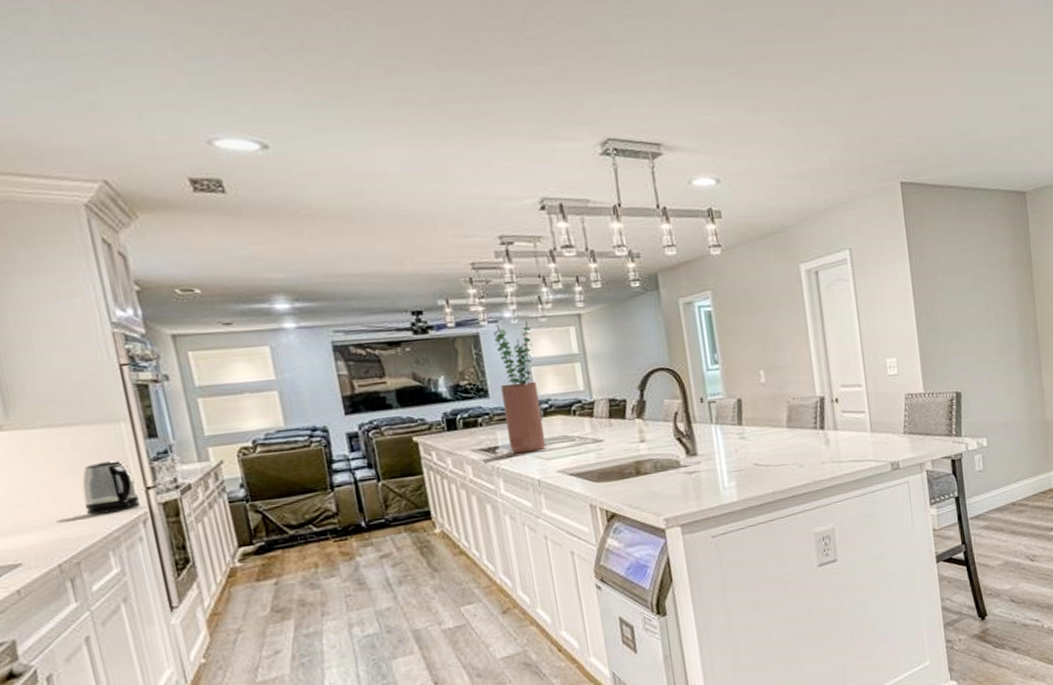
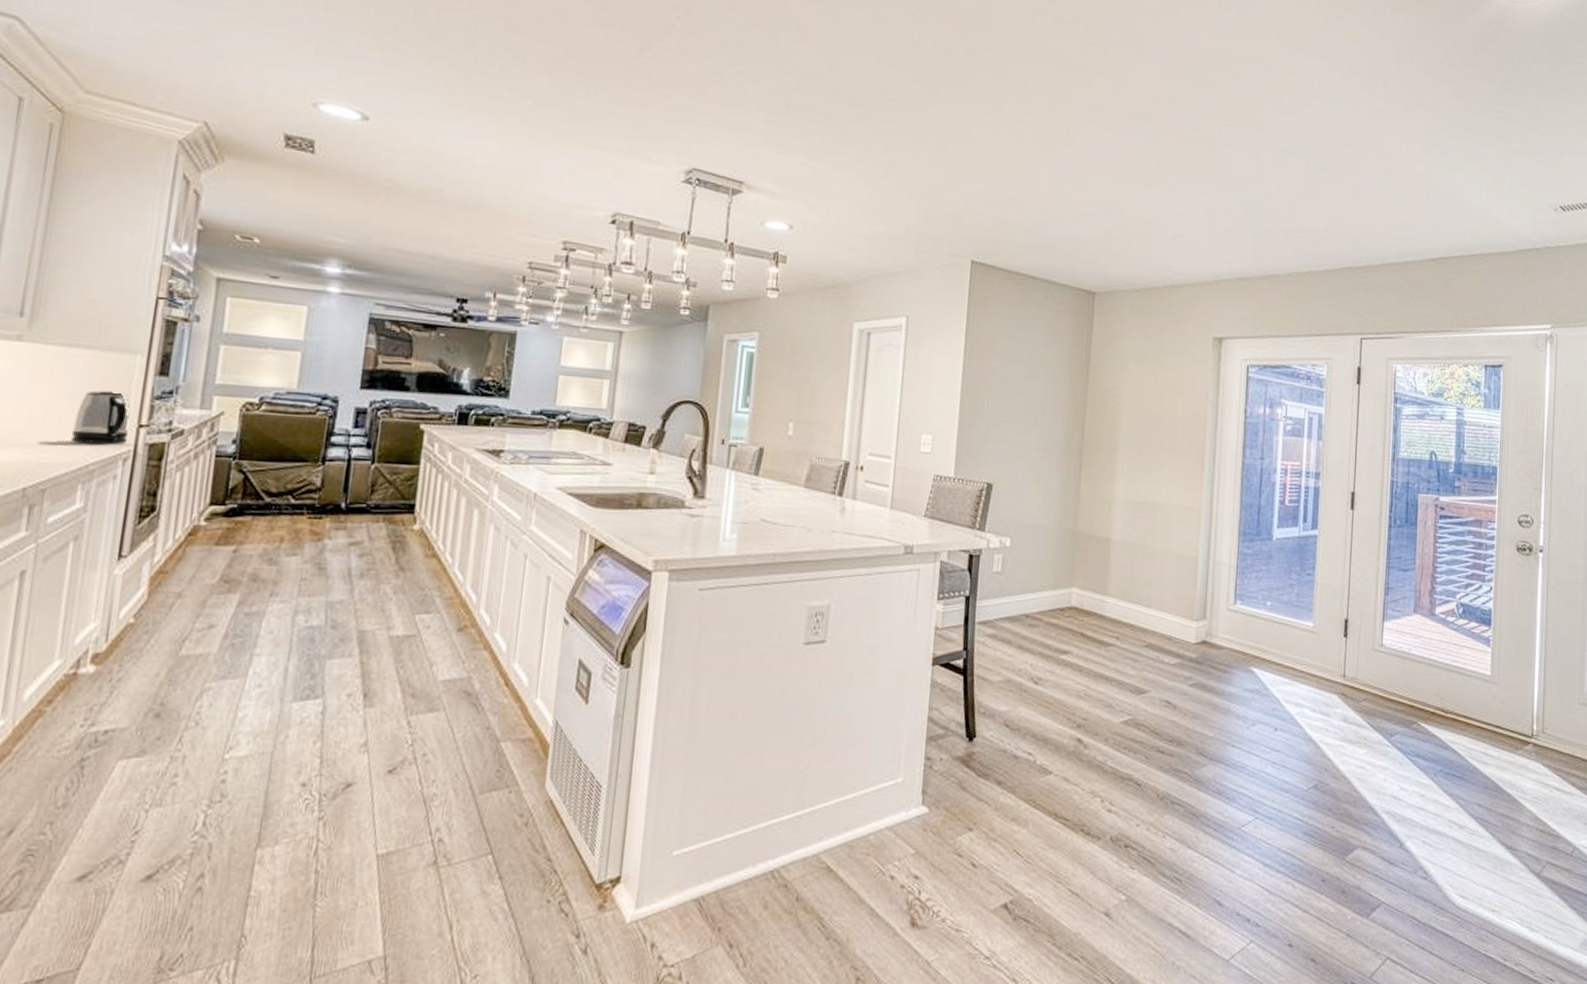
vase: present [494,320,546,454] -> none [516,327,570,463]

